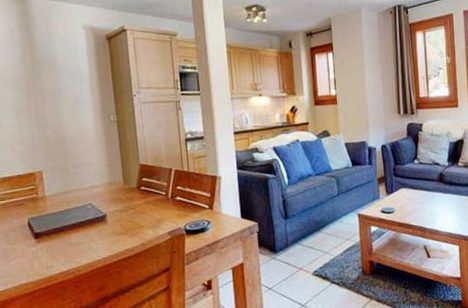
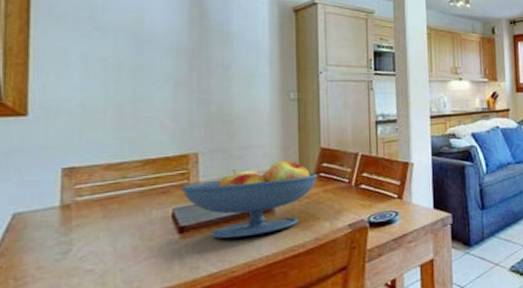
fruit bowl: none [31,176,140,243] -> present [180,160,318,239]

